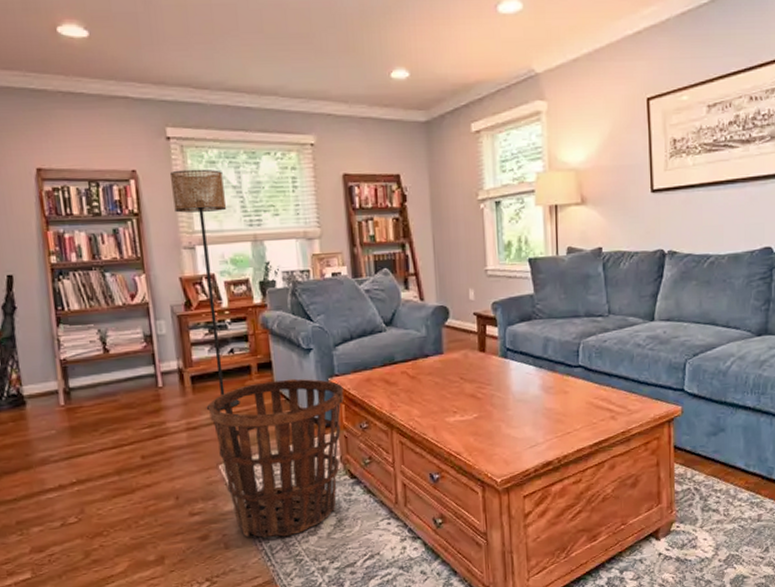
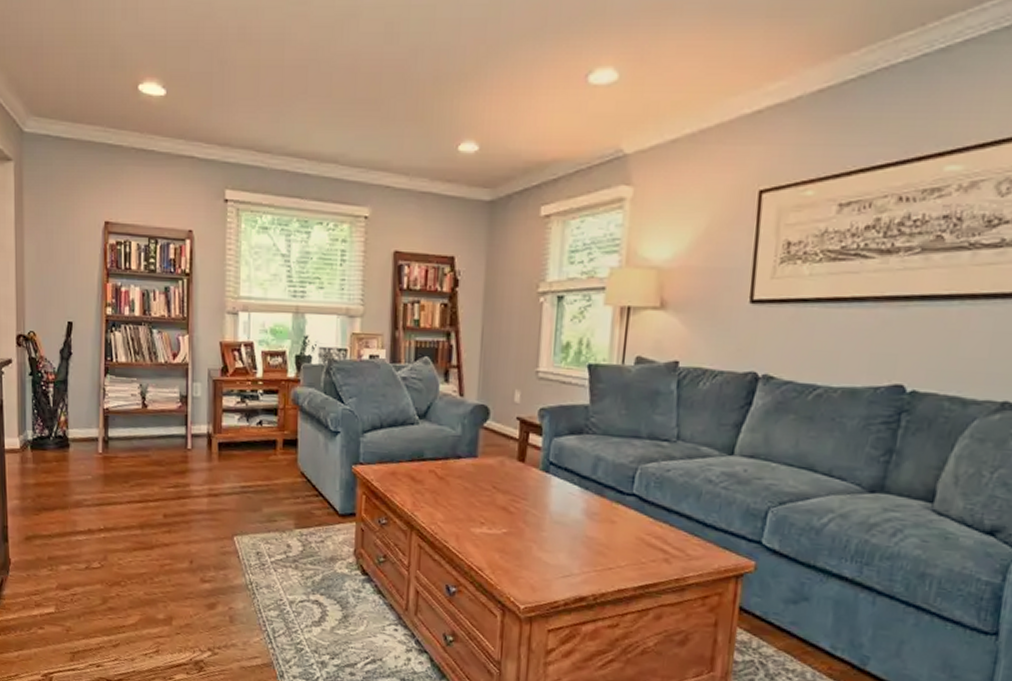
floor lamp: present [170,169,240,410] -> none [223,233,274,481]
basket: present [209,378,344,537] -> none [231,459,366,622]

